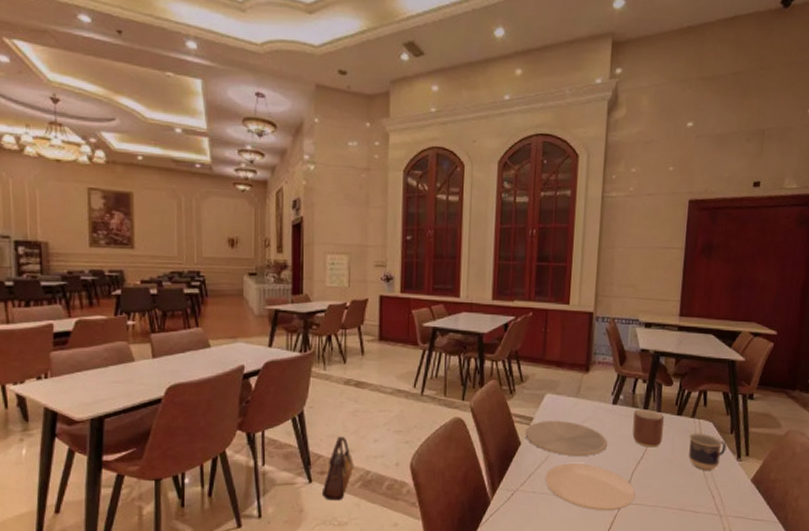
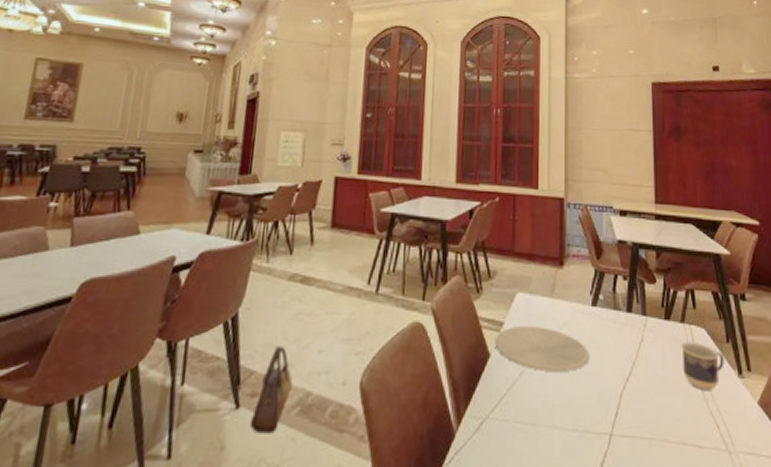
plate: present [545,463,636,510] -> none [520,381,627,445]
mug: present [632,409,665,448] -> none [615,312,652,361]

